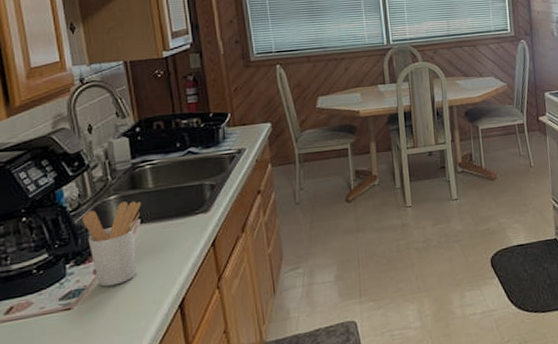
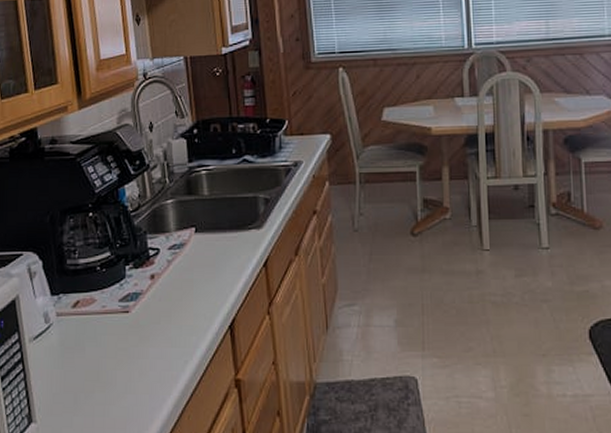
utensil holder: present [82,201,142,287] -> none [141,207,197,294]

